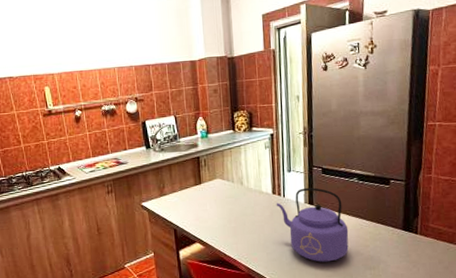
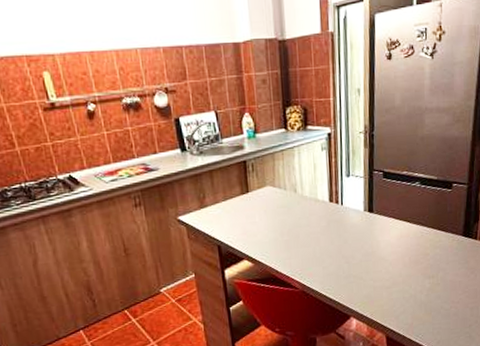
kettle: present [276,188,349,262] -> none [333,193,409,274]

